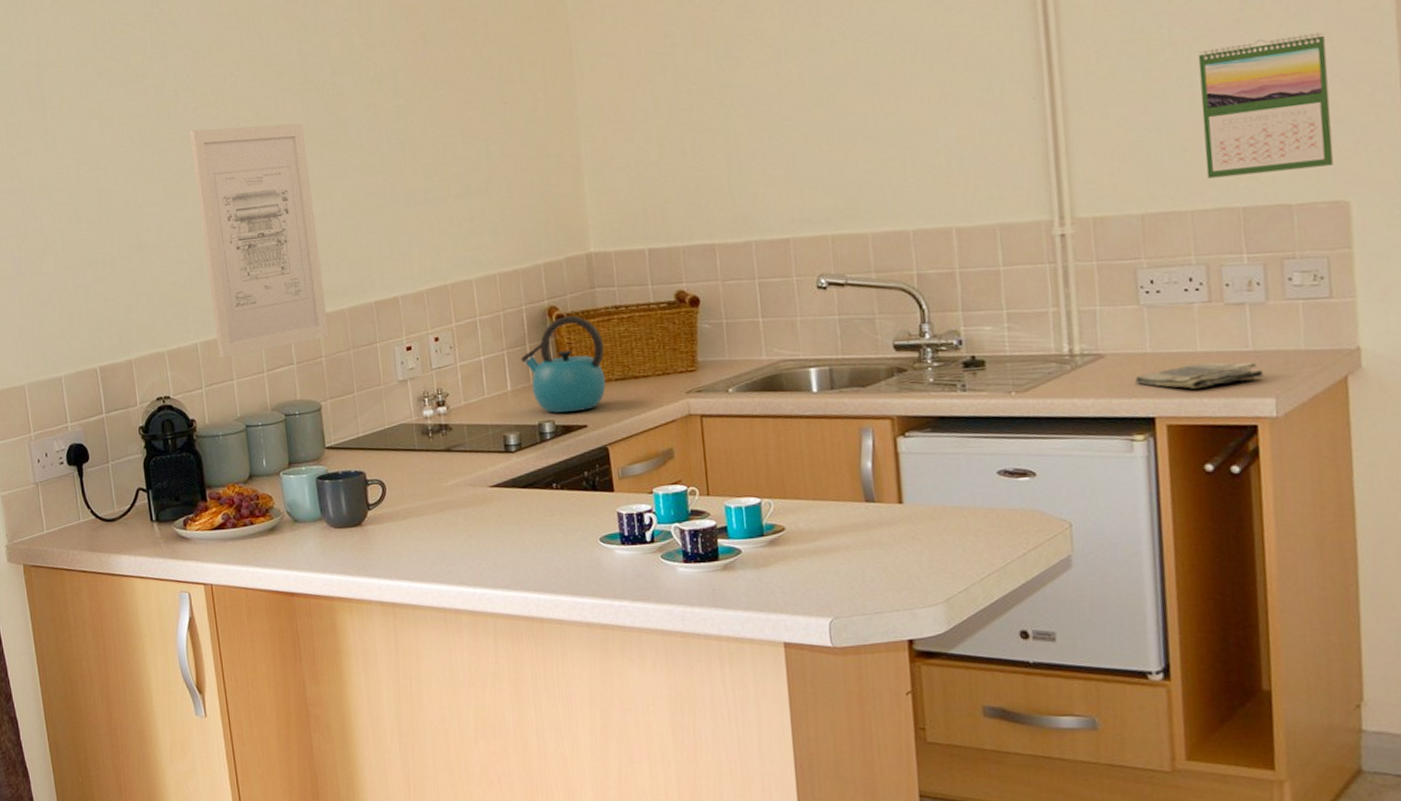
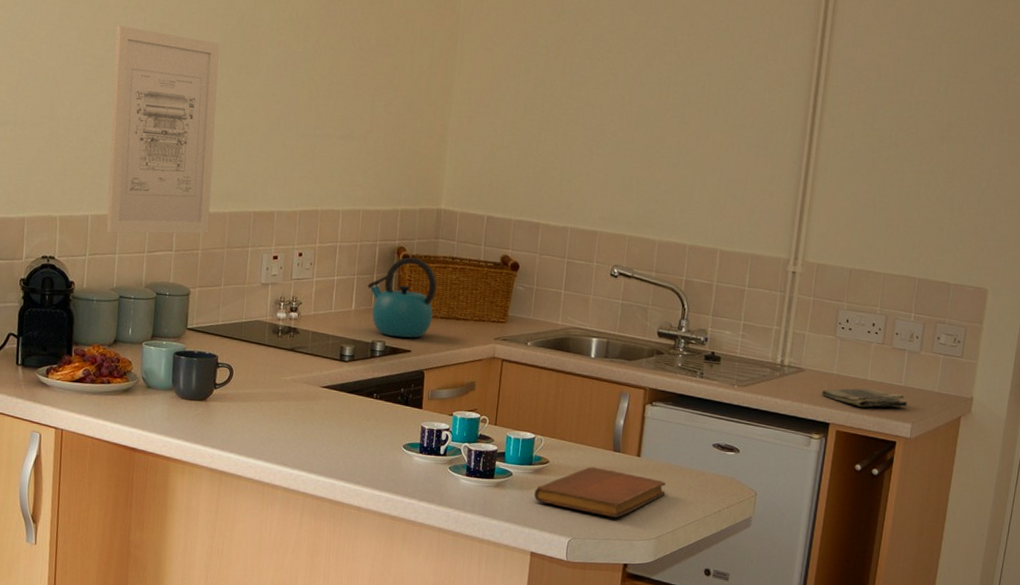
notebook: none [773,525,946,584] -> present [534,466,666,518]
calendar: present [1198,32,1334,179] -> none [900,155,997,261]

